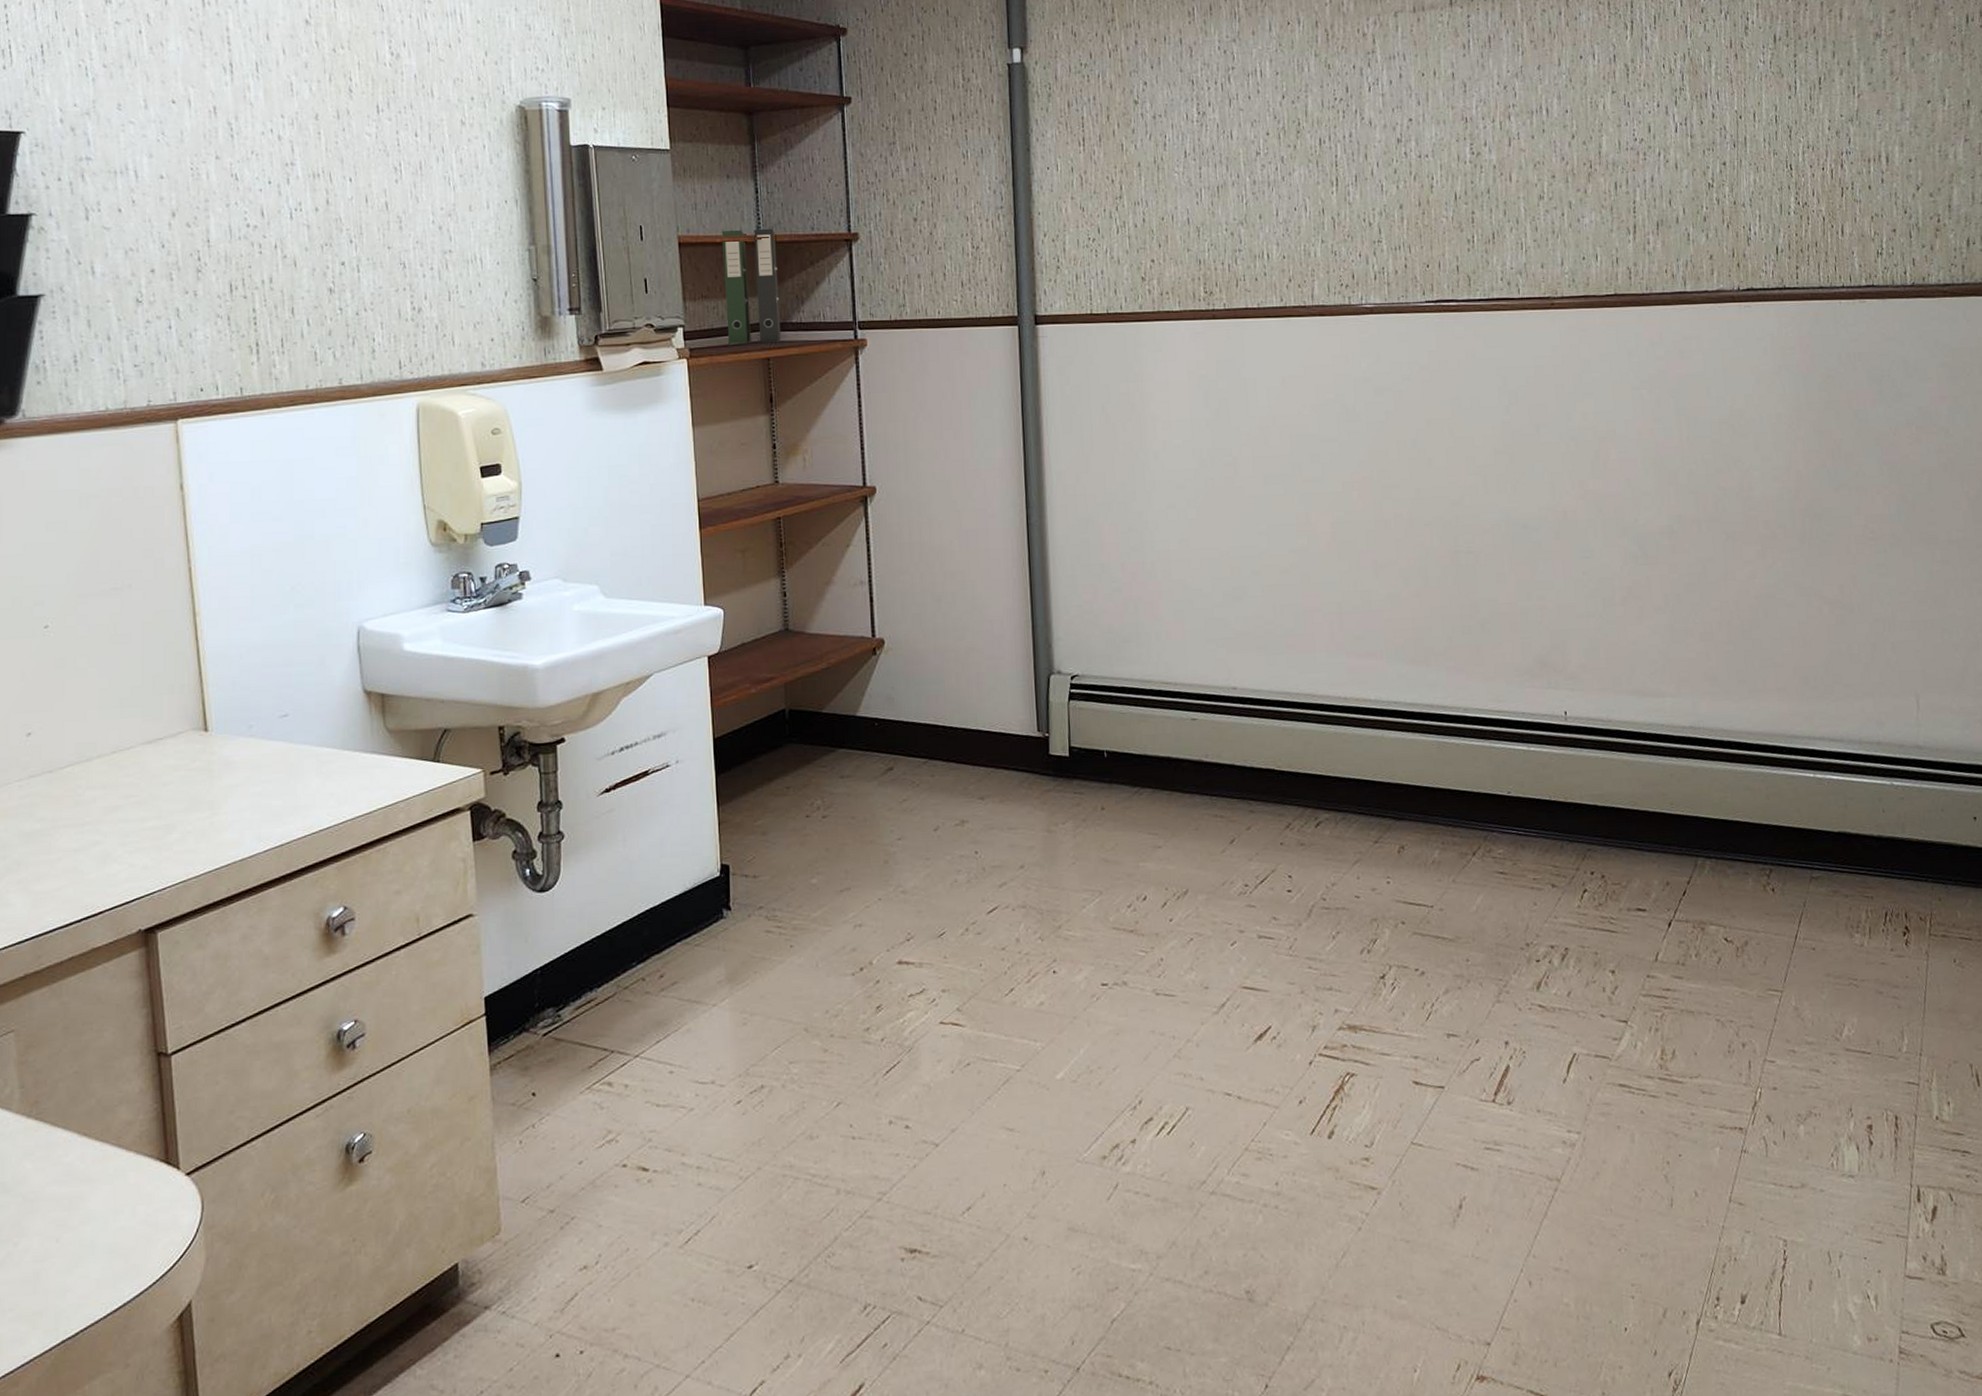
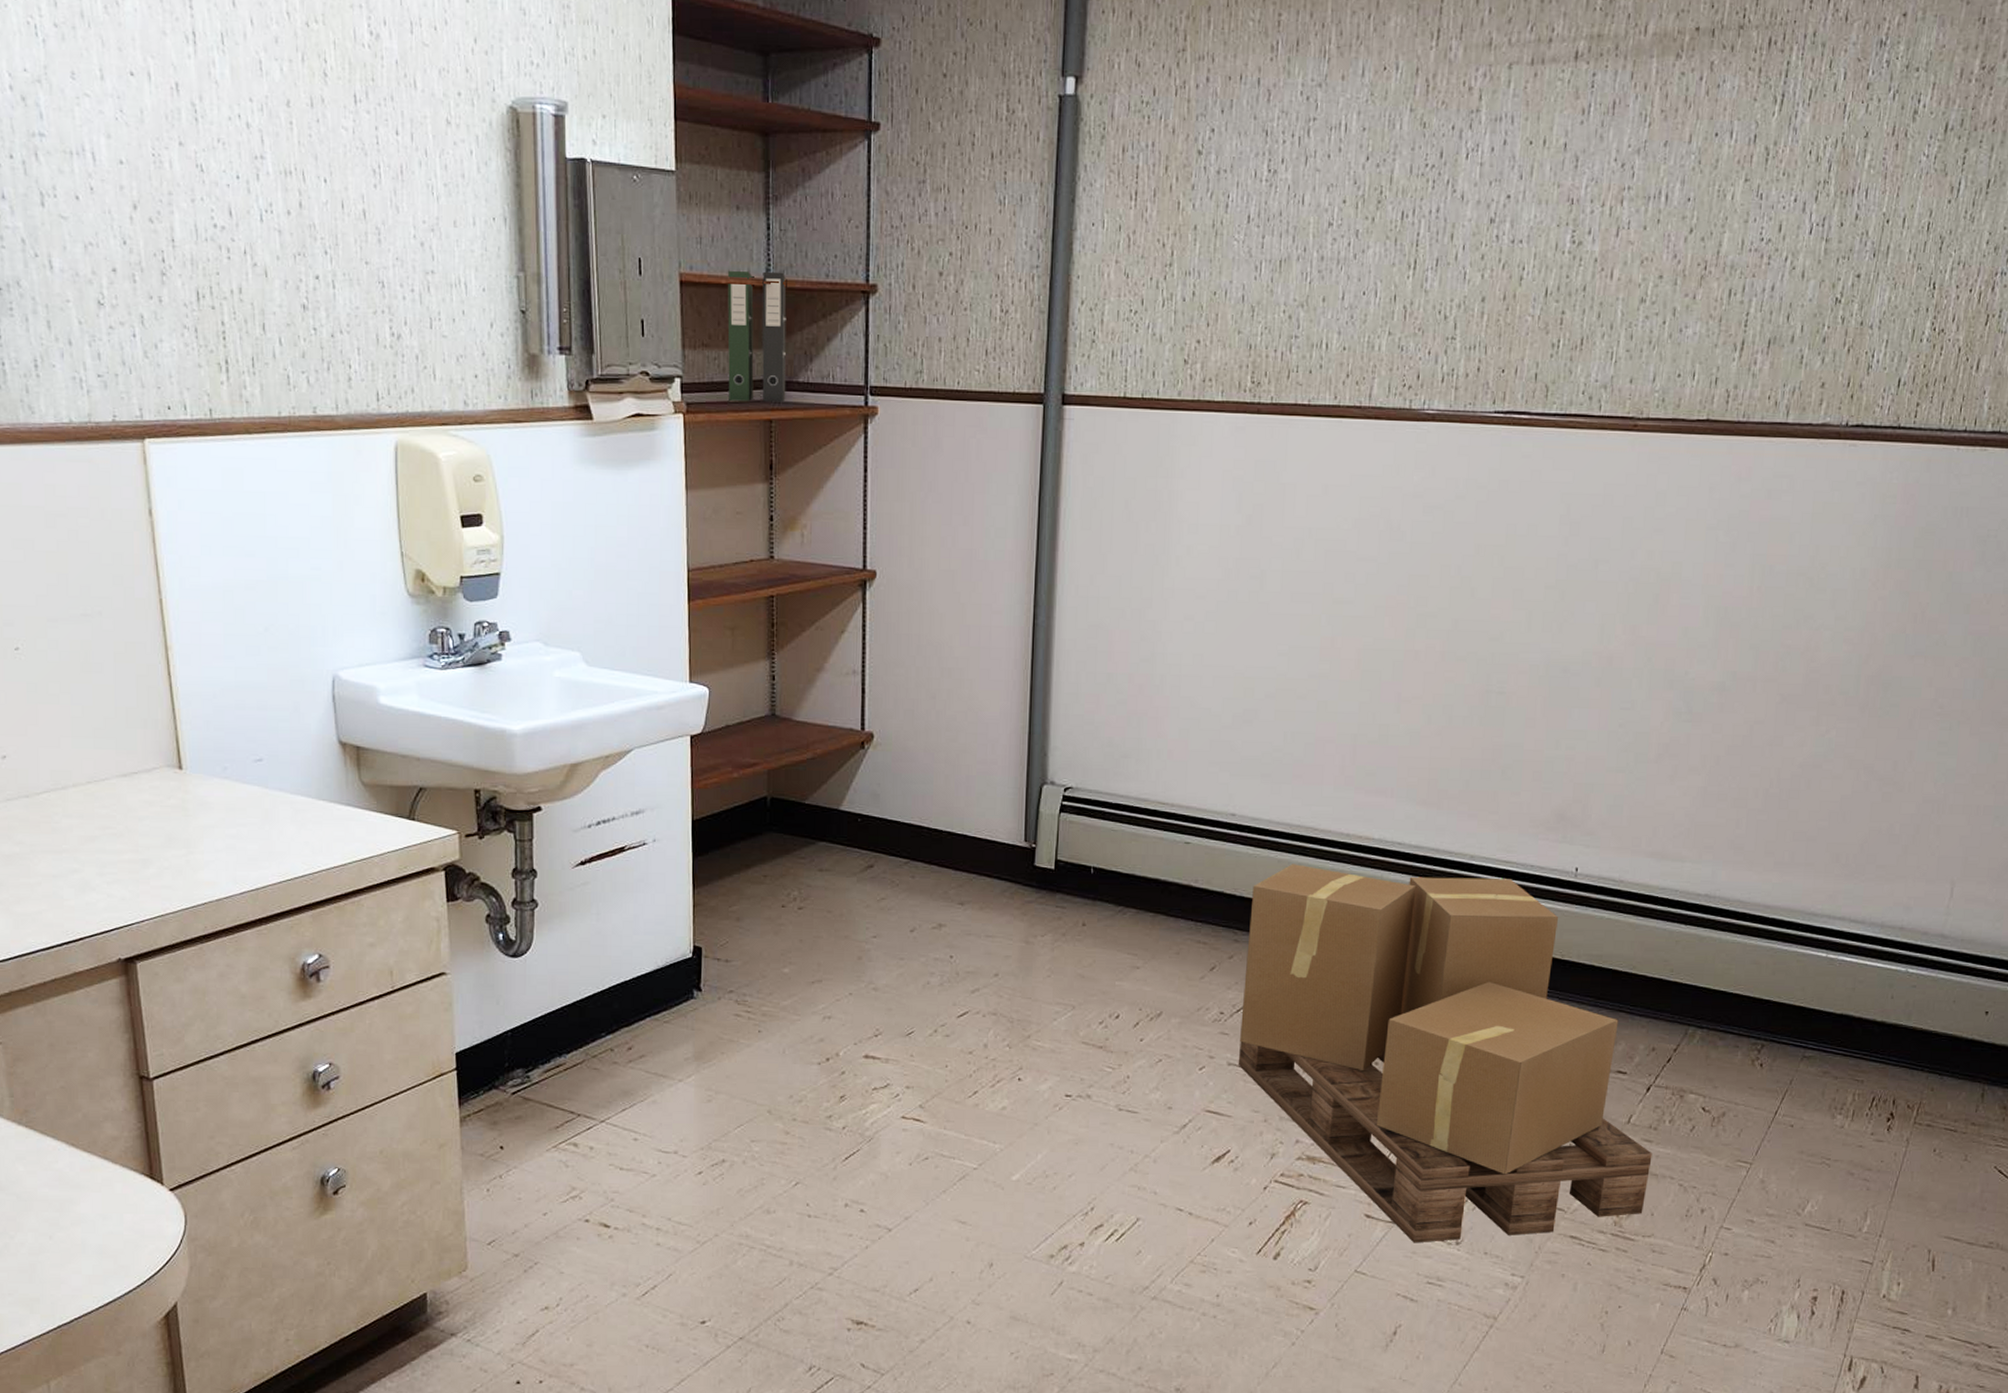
cardboard boxes: none [1261,728,1686,1107] -> present [1238,864,1652,1243]

